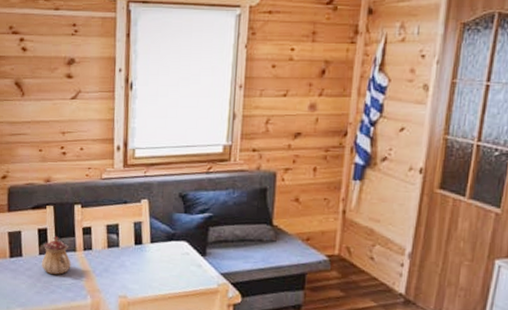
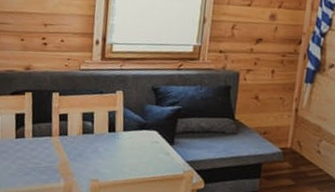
teapot: present [42,236,71,275] -> none [17,121,47,158]

